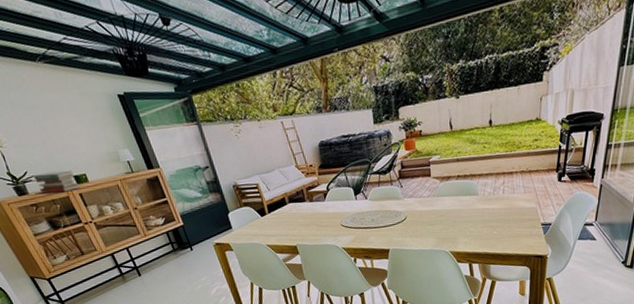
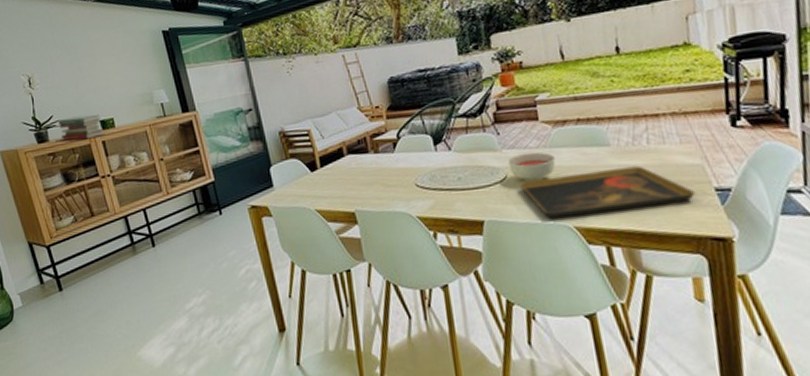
bowl: none [408,200,440,222] -> present [508,152,556,183]
decorative tray: none [415,209,529,247] -> present [520,165,696,220]

